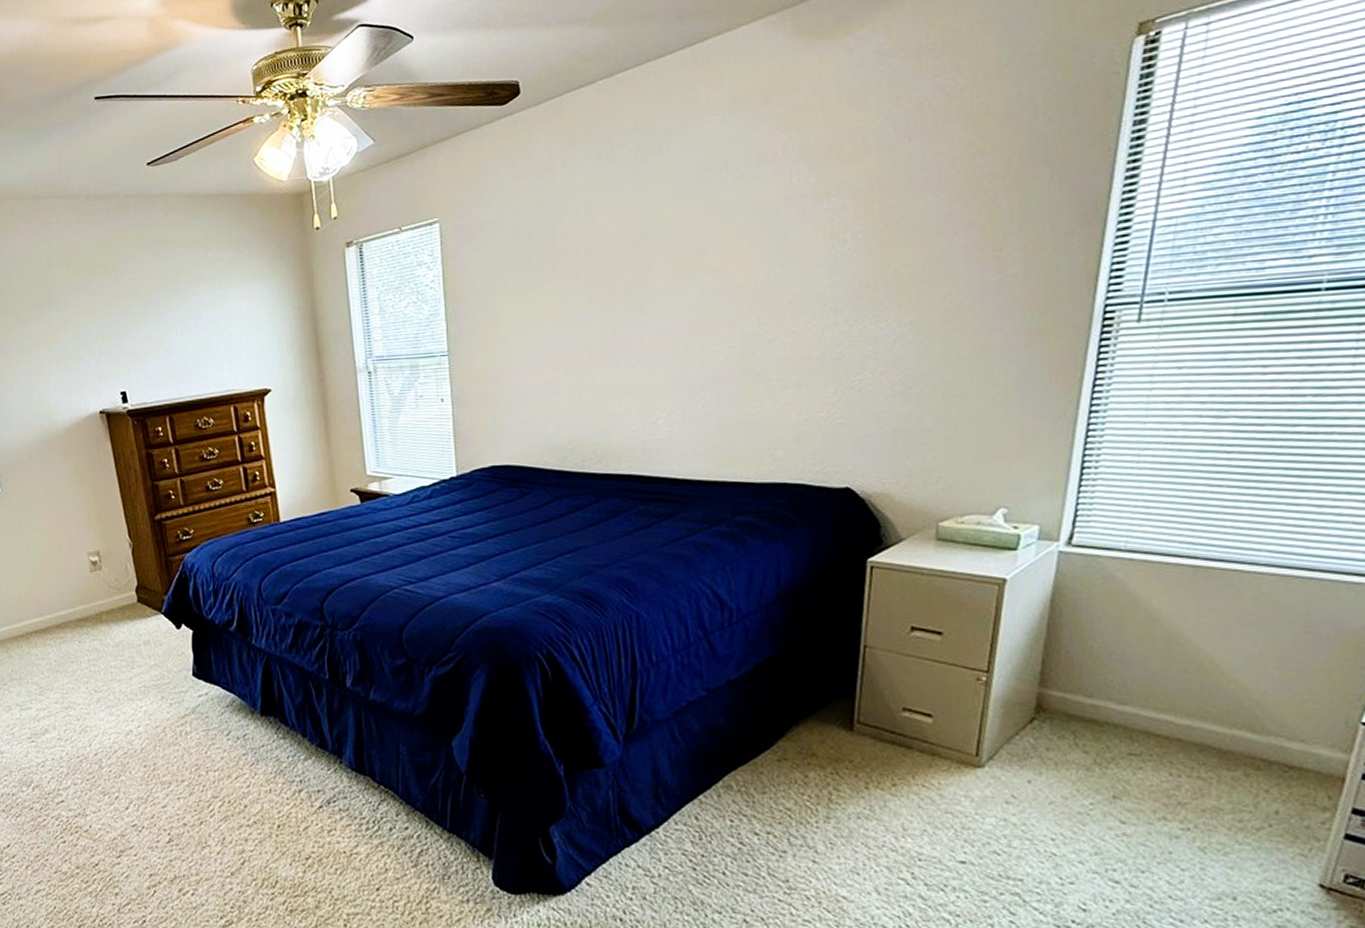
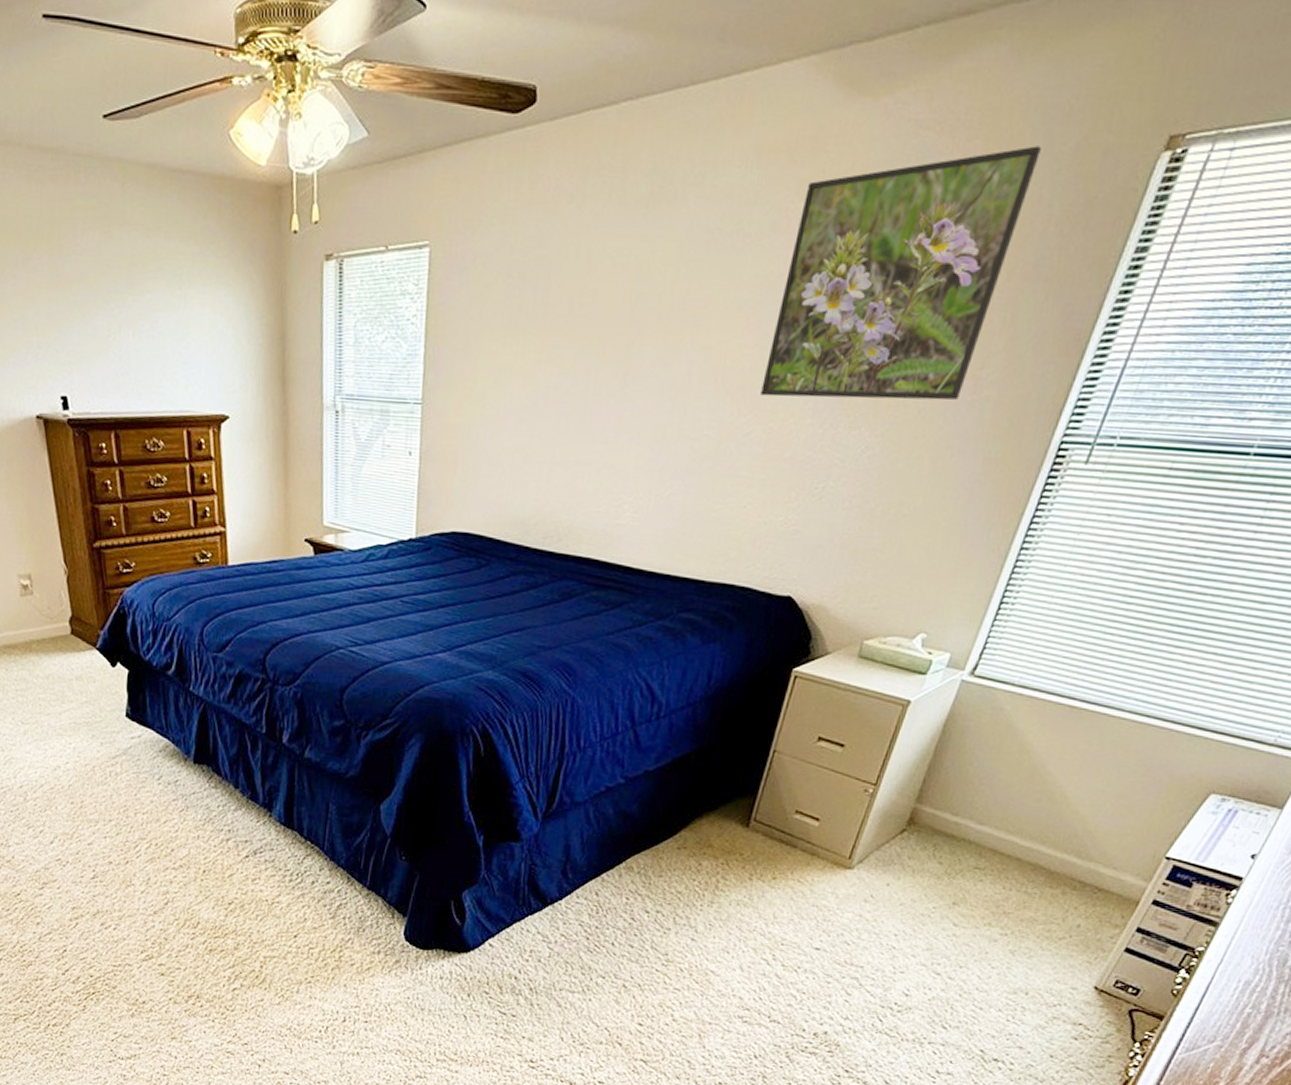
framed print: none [777,52,1010,304] -> present [760,146,1041,400]

